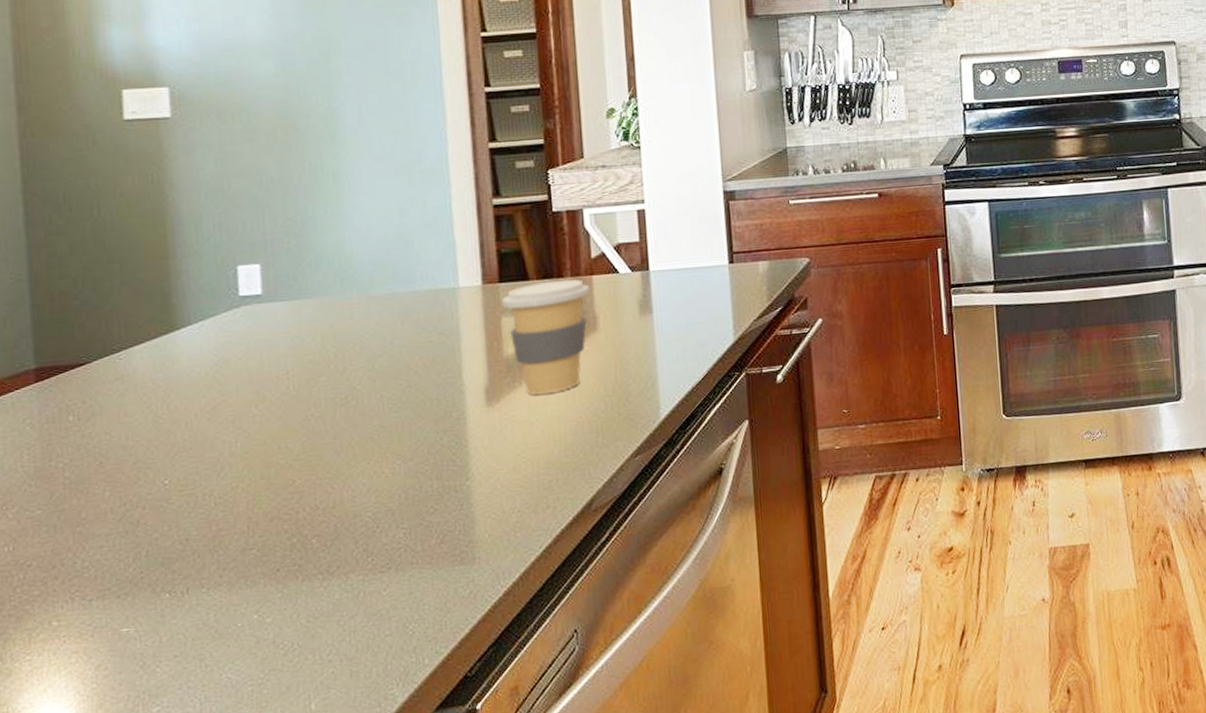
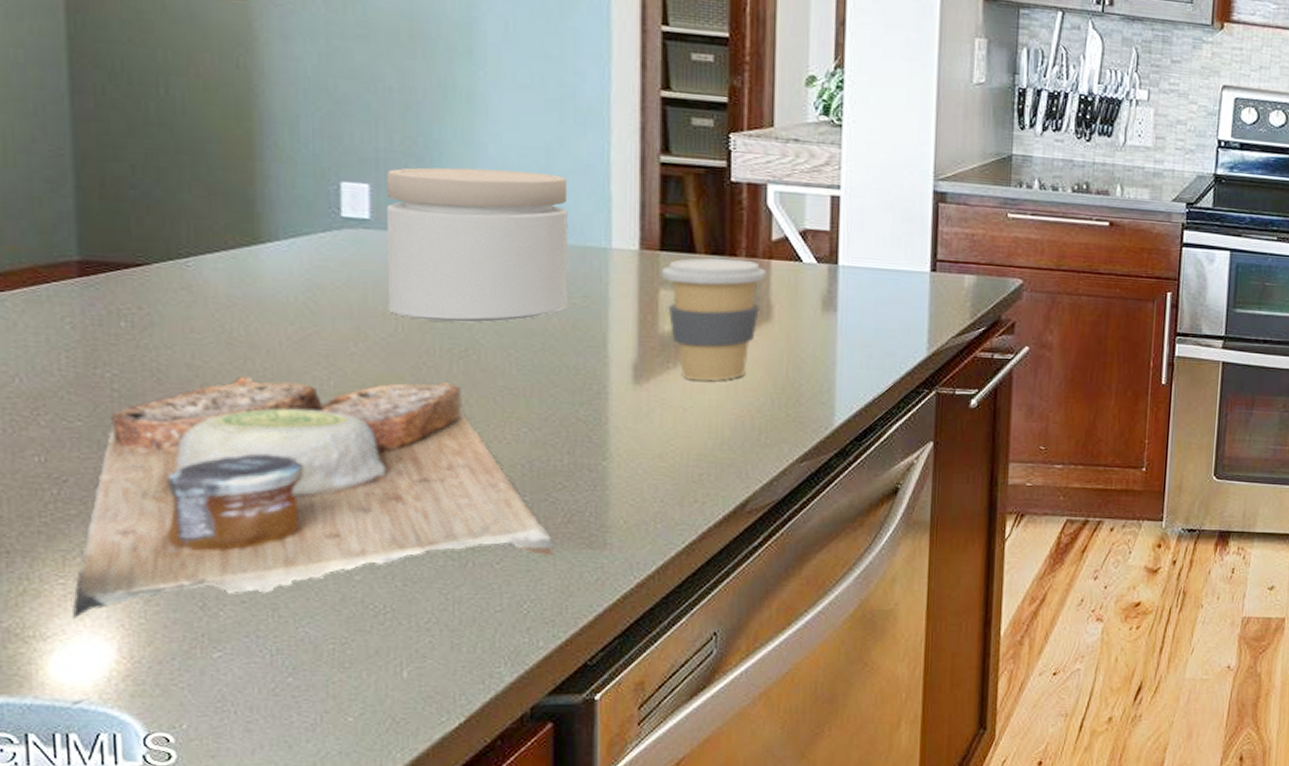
cutting board: none [37,429,431,692] -> present [71,377,554,620]
jar: none [273,230,427,377] -> present [386,167,568,323]

